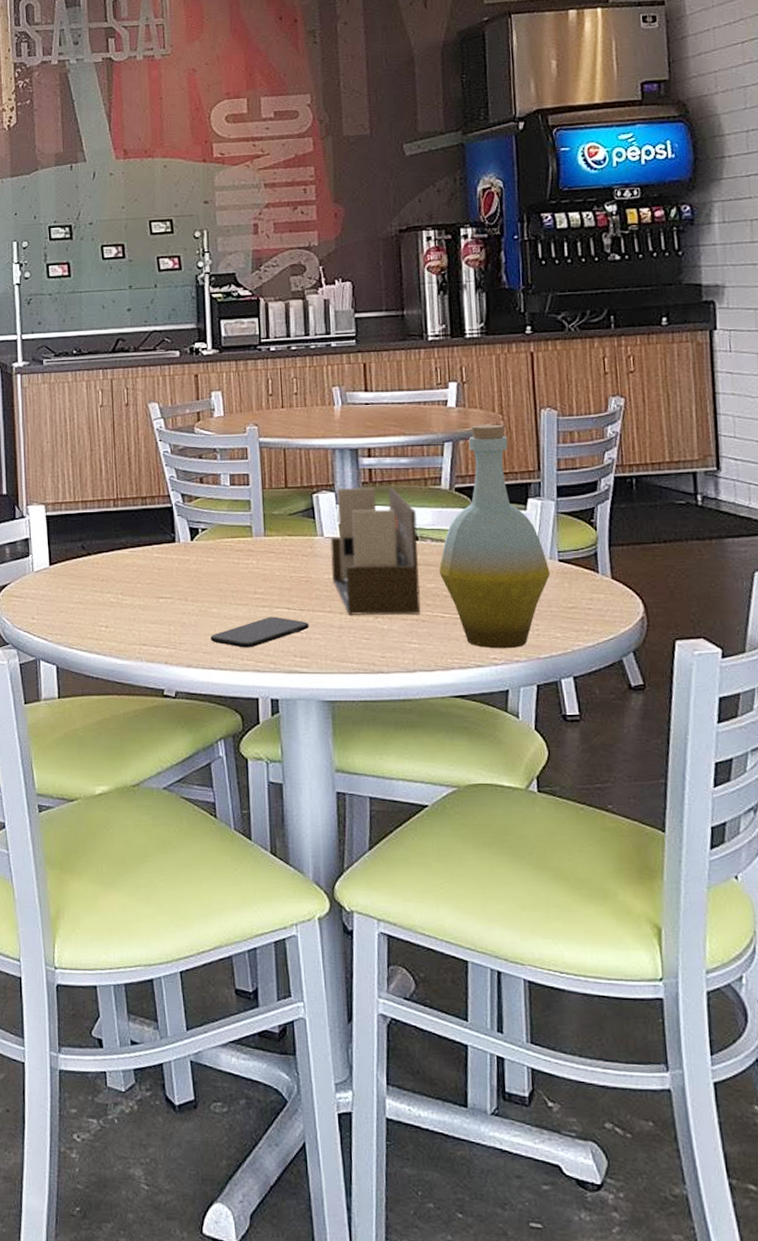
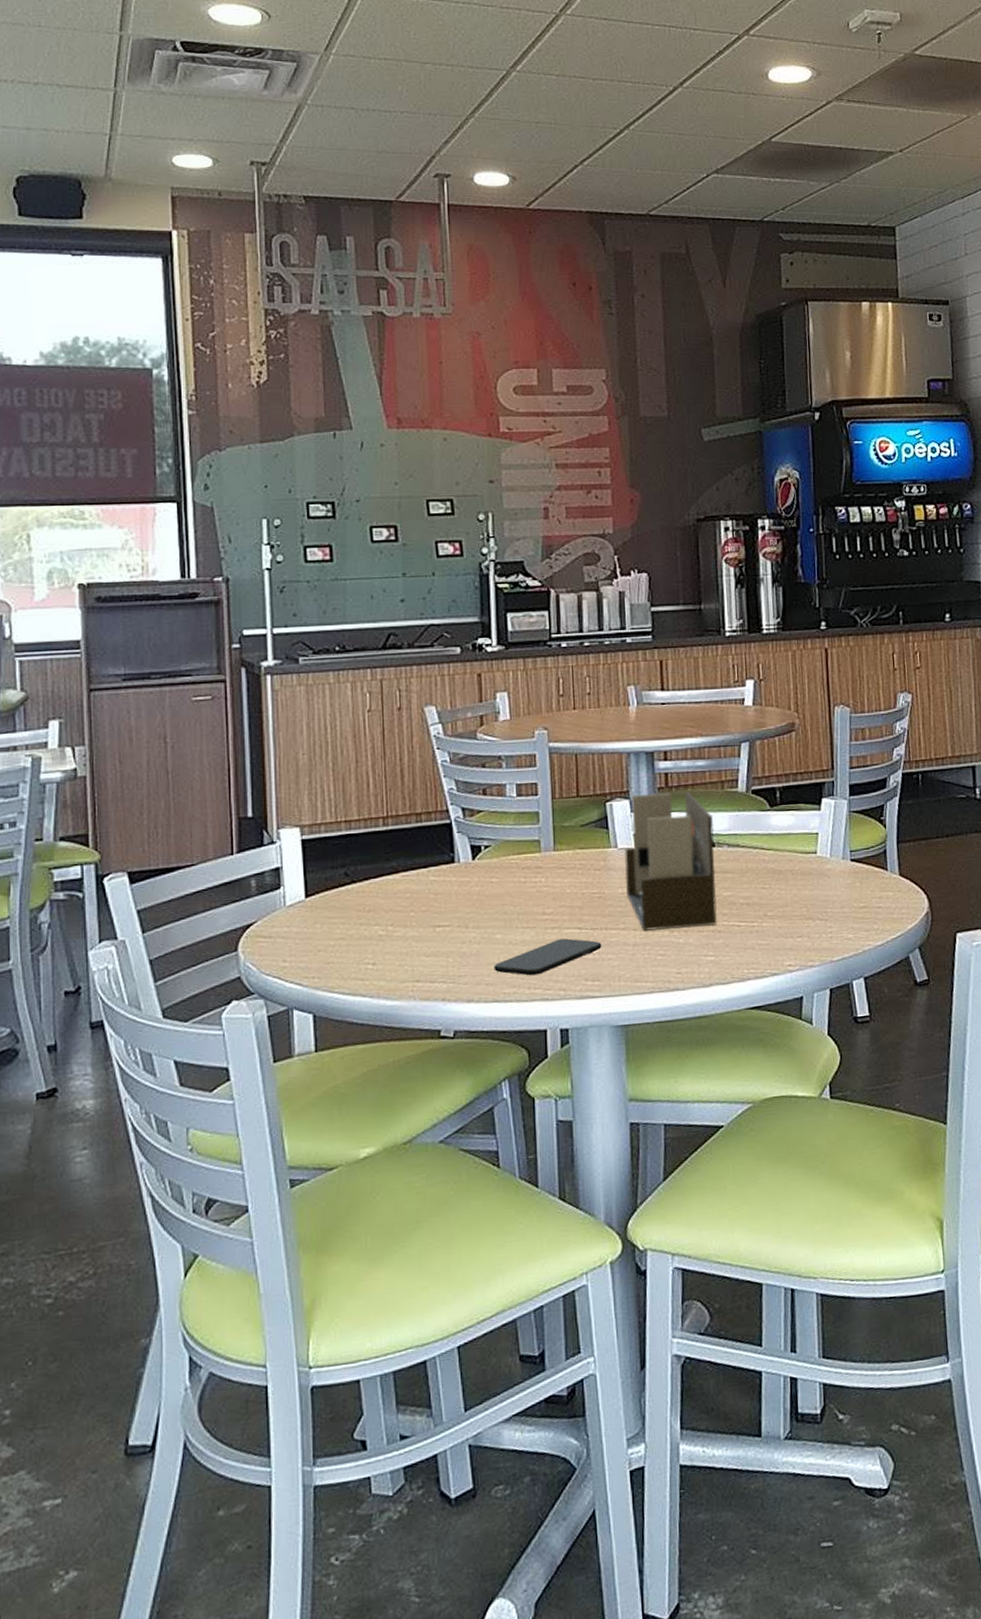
bottle: present [438,424,550,649] -> none [735,723,843,956]

